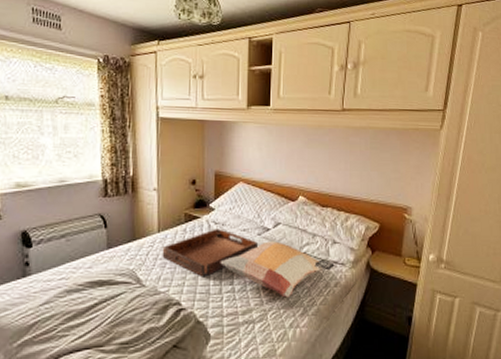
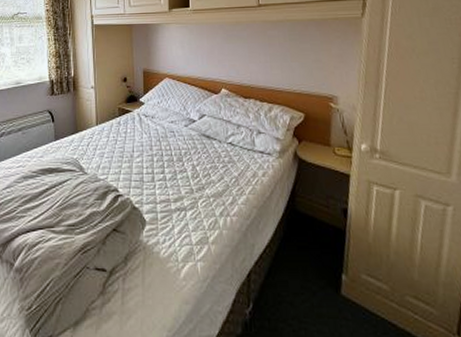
serving tray: present [162,229,258,277] -> none [100,121,185,166]
decorative pillow: present [220,240,335,298] -> none [151,131,261,187]

